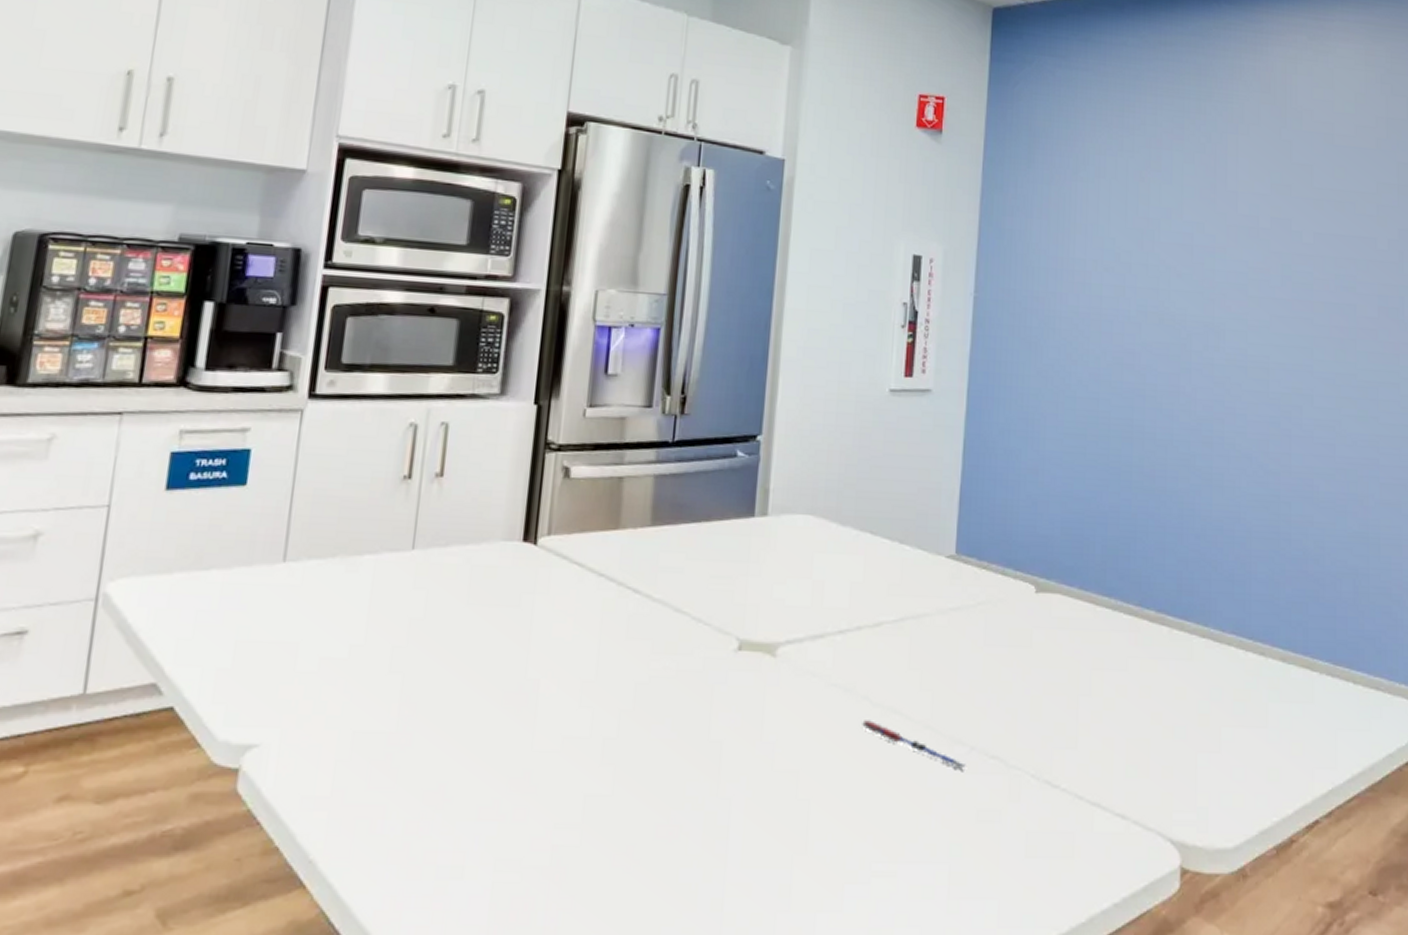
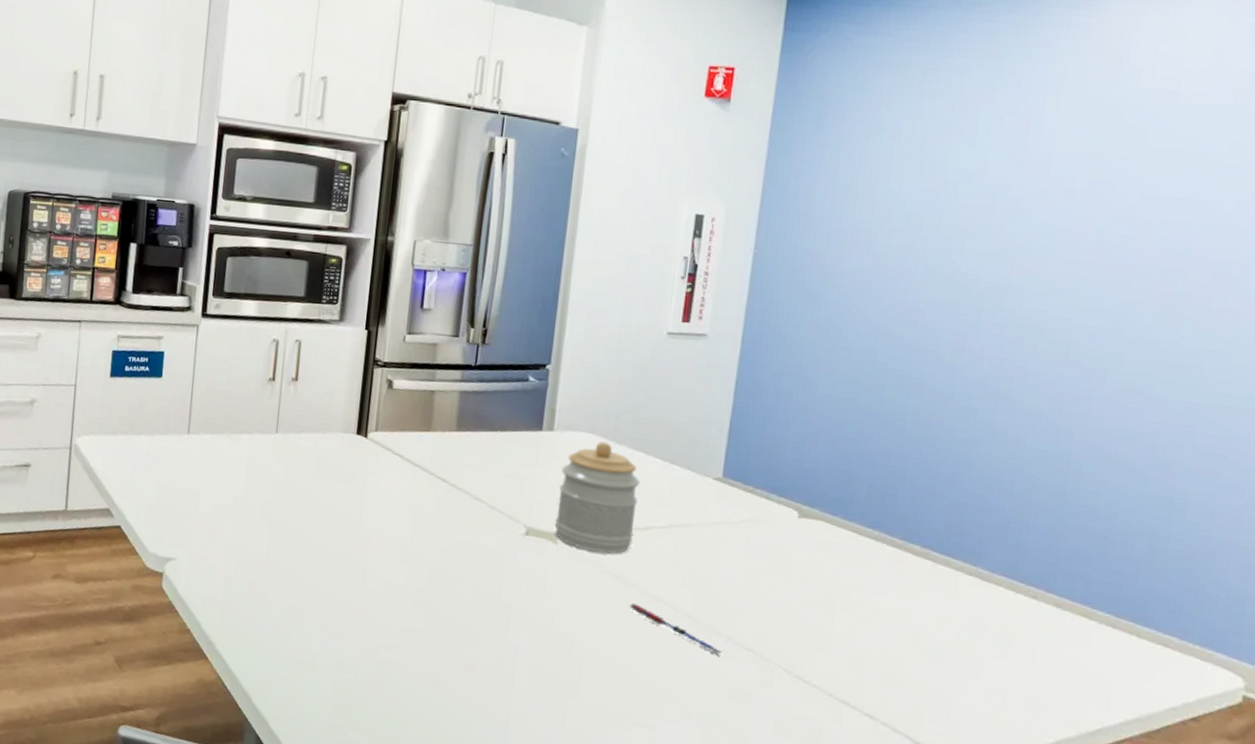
jar: none [773,524,868,661] -> present [555,441,641,554]

